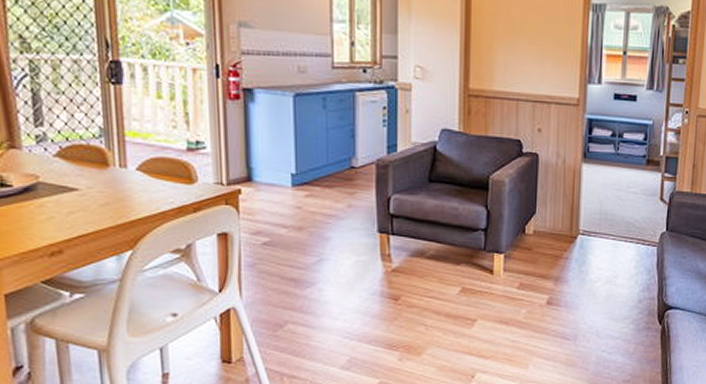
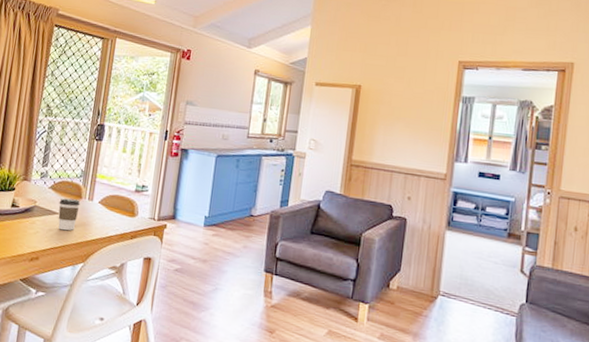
coffee cup: none [75,168,109,211] -> present [58,198,80,231]

